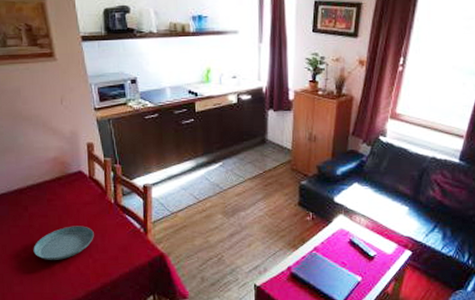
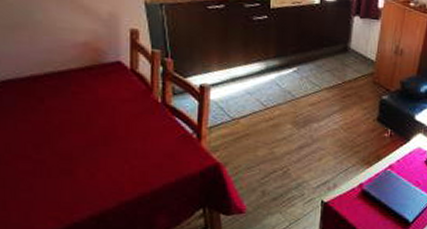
saucer: present [33,226,94,260] -> none [49,125,133,164]

